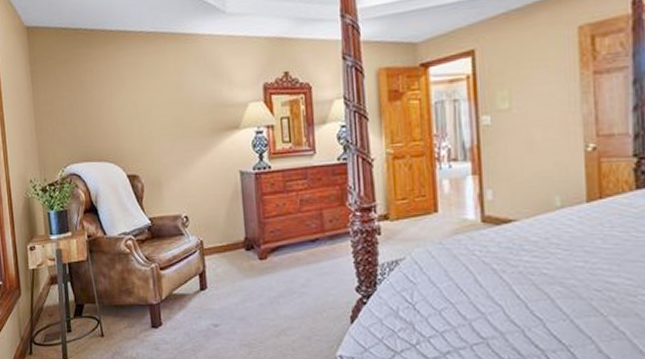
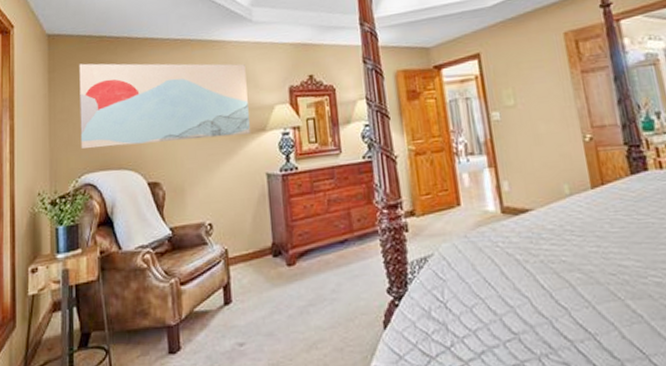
wall art: none [57,56,225,141] -> present [79,63,251,149]

